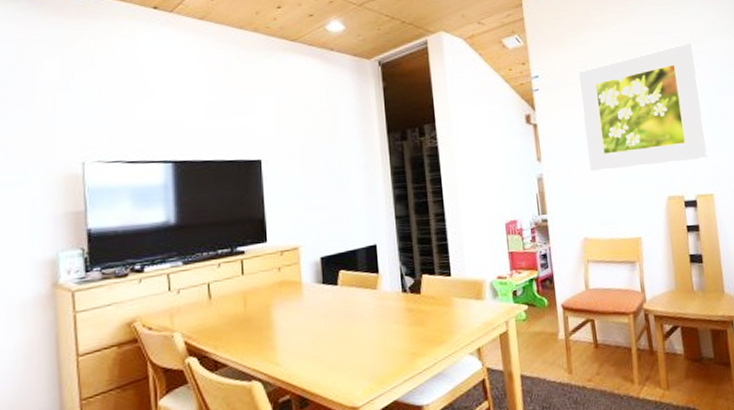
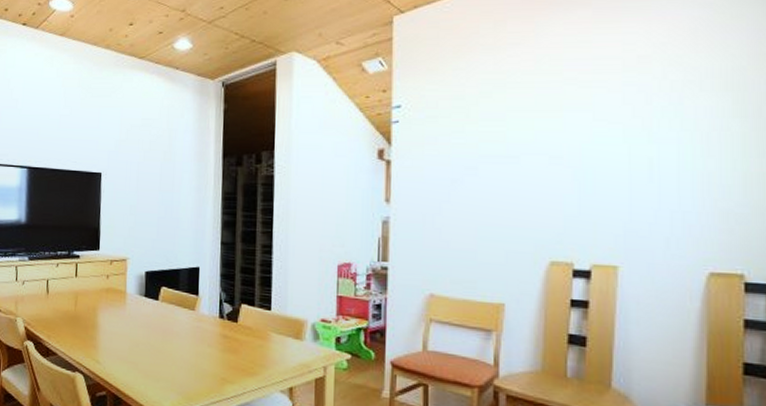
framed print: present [578,42,708,171] -> none [450,72,622,222]

